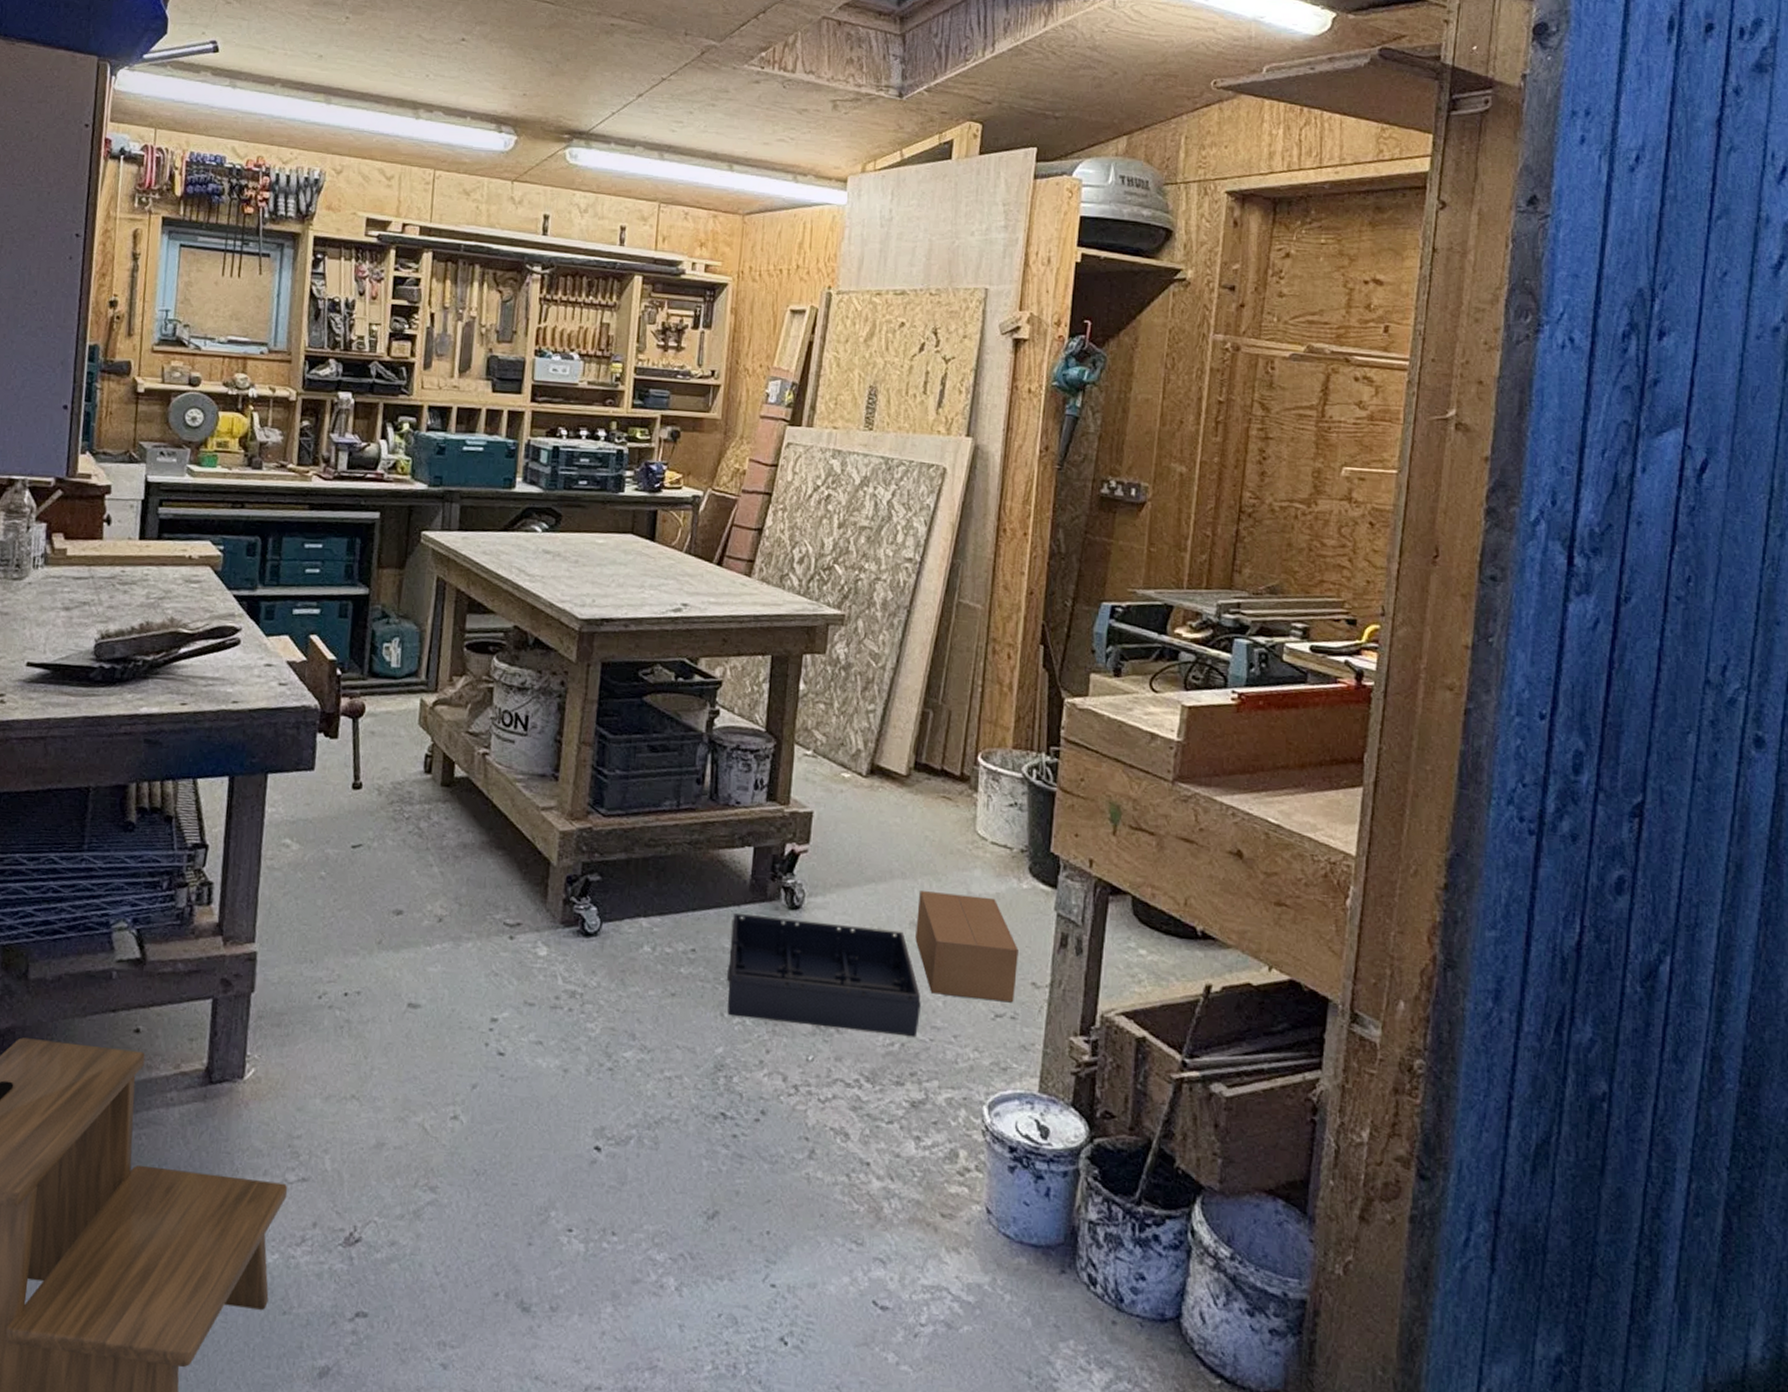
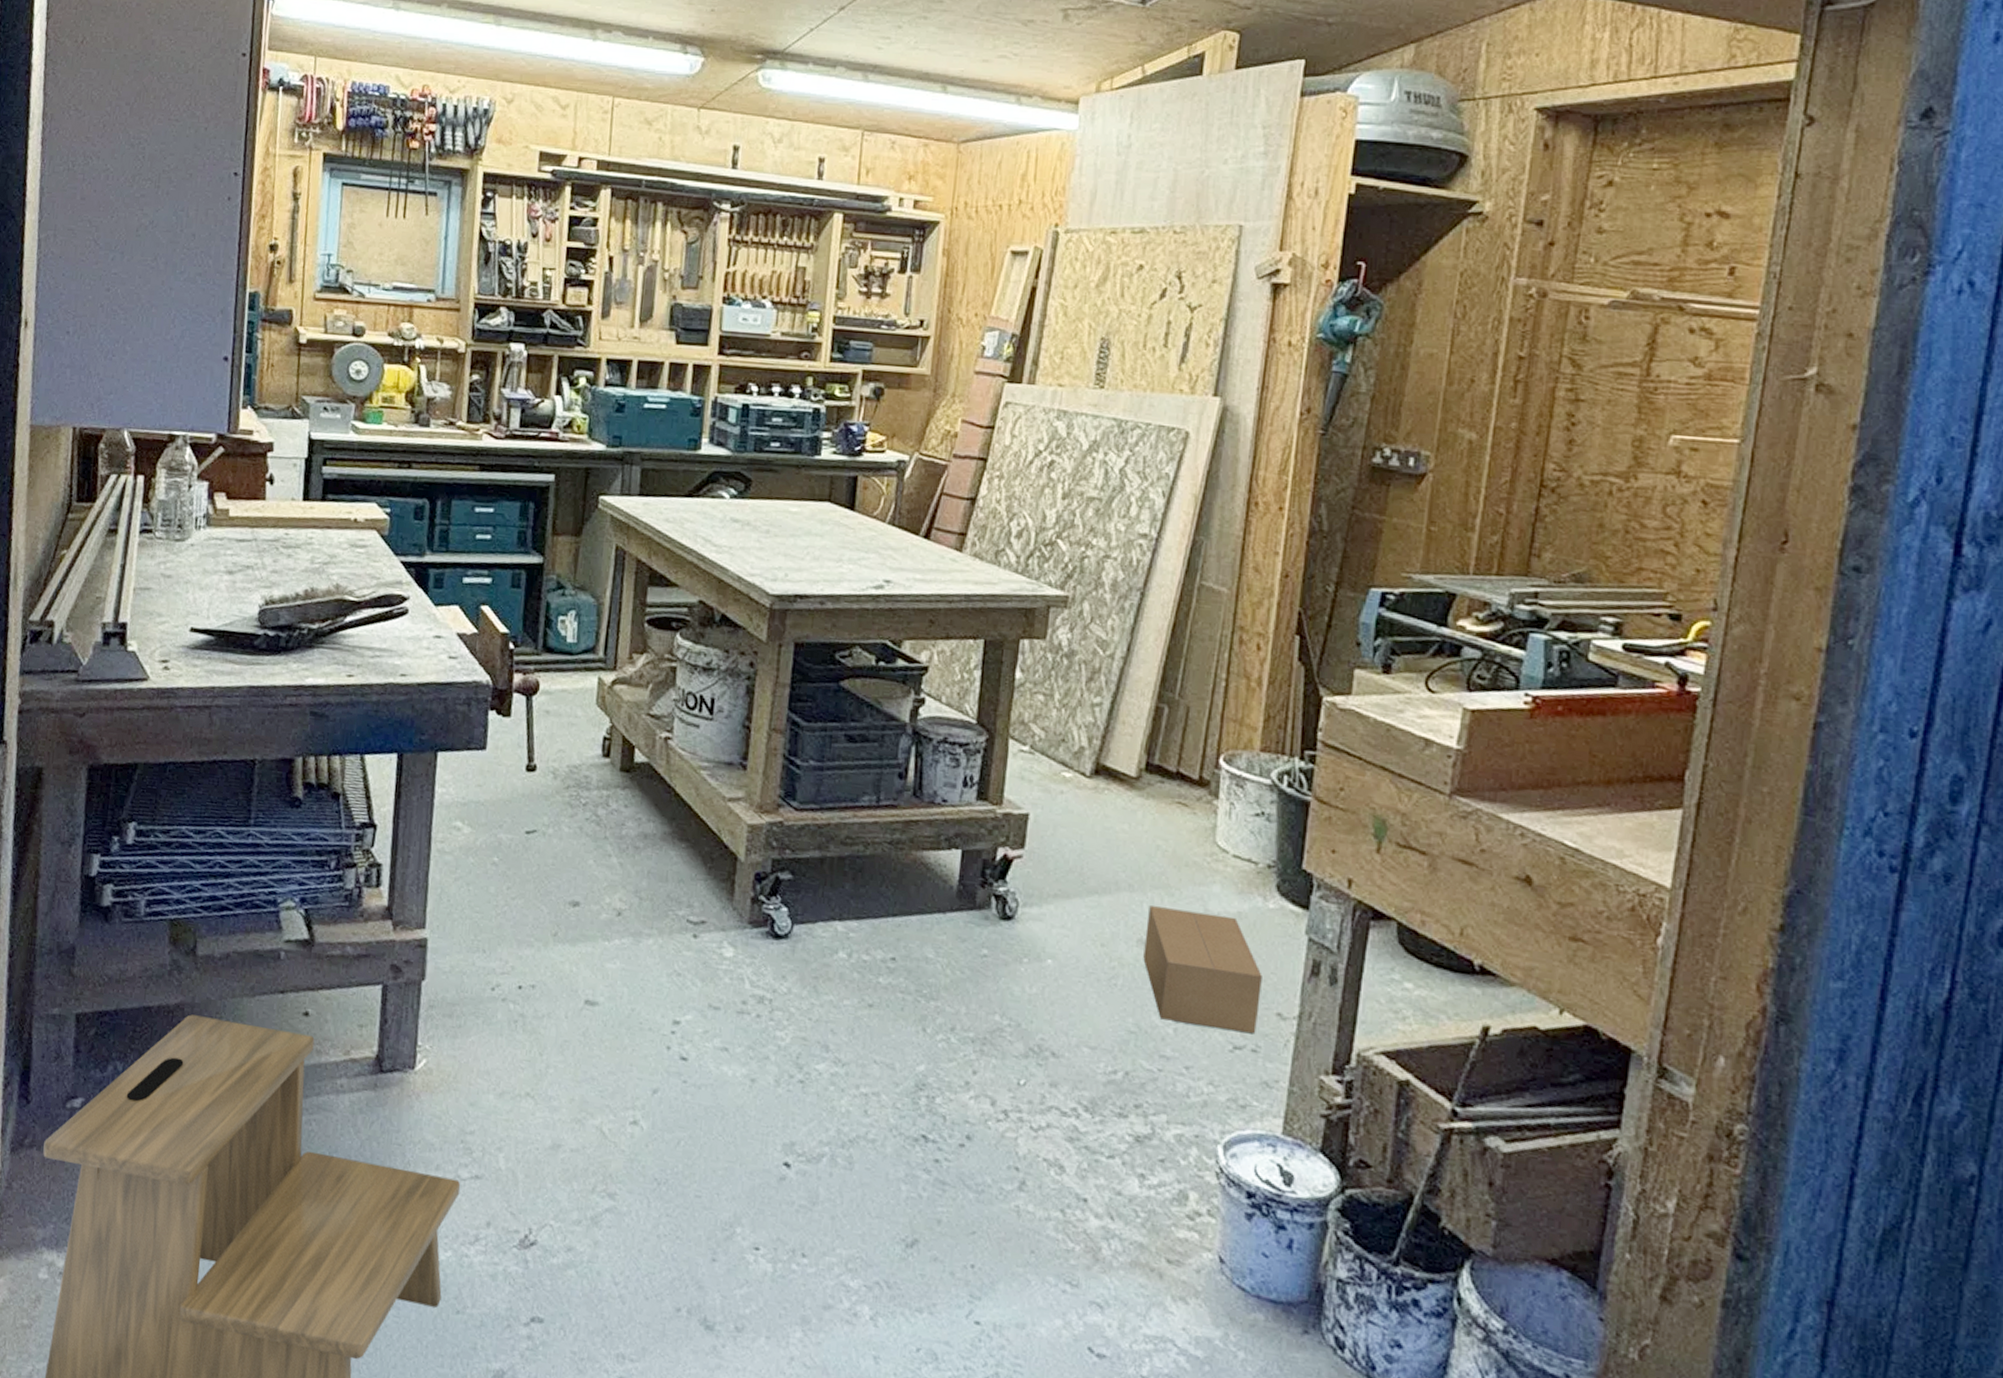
plastic crate: present [727,913,921,1036] -> none [930,921,1149,1065]

